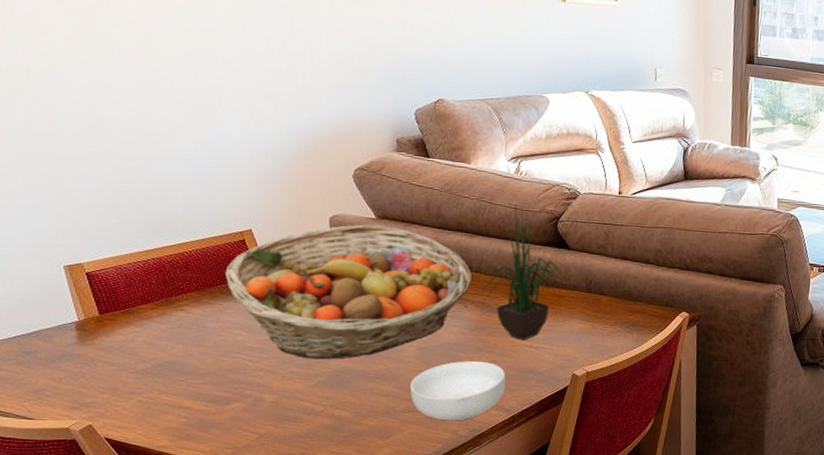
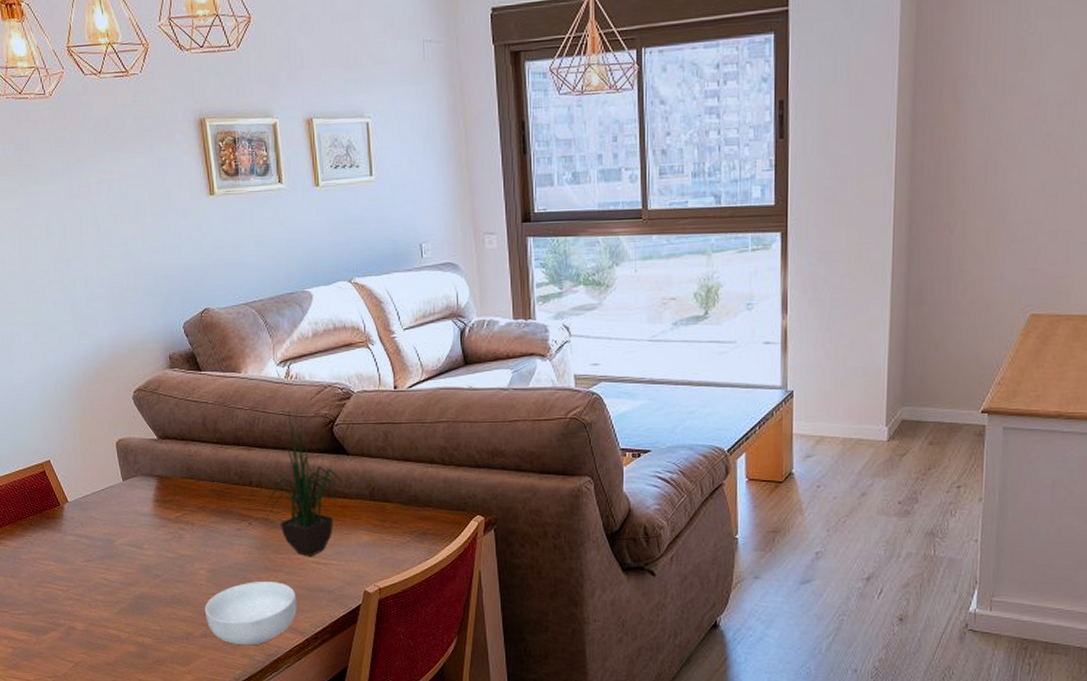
fruit basket: present [225,224,473,360] -> none [31,446,254,586]

